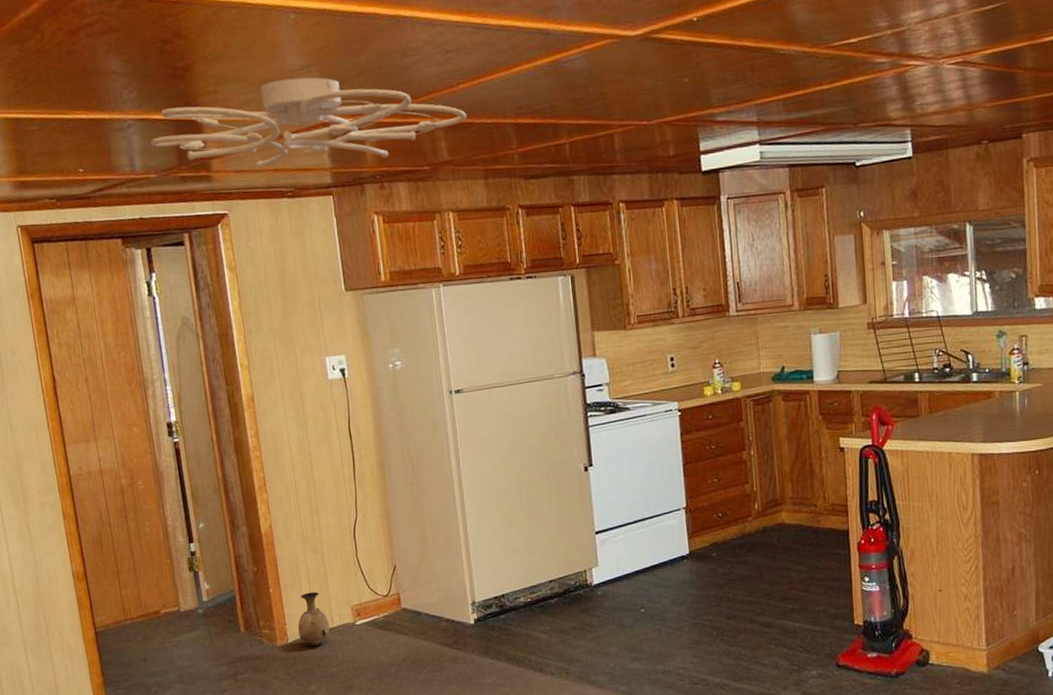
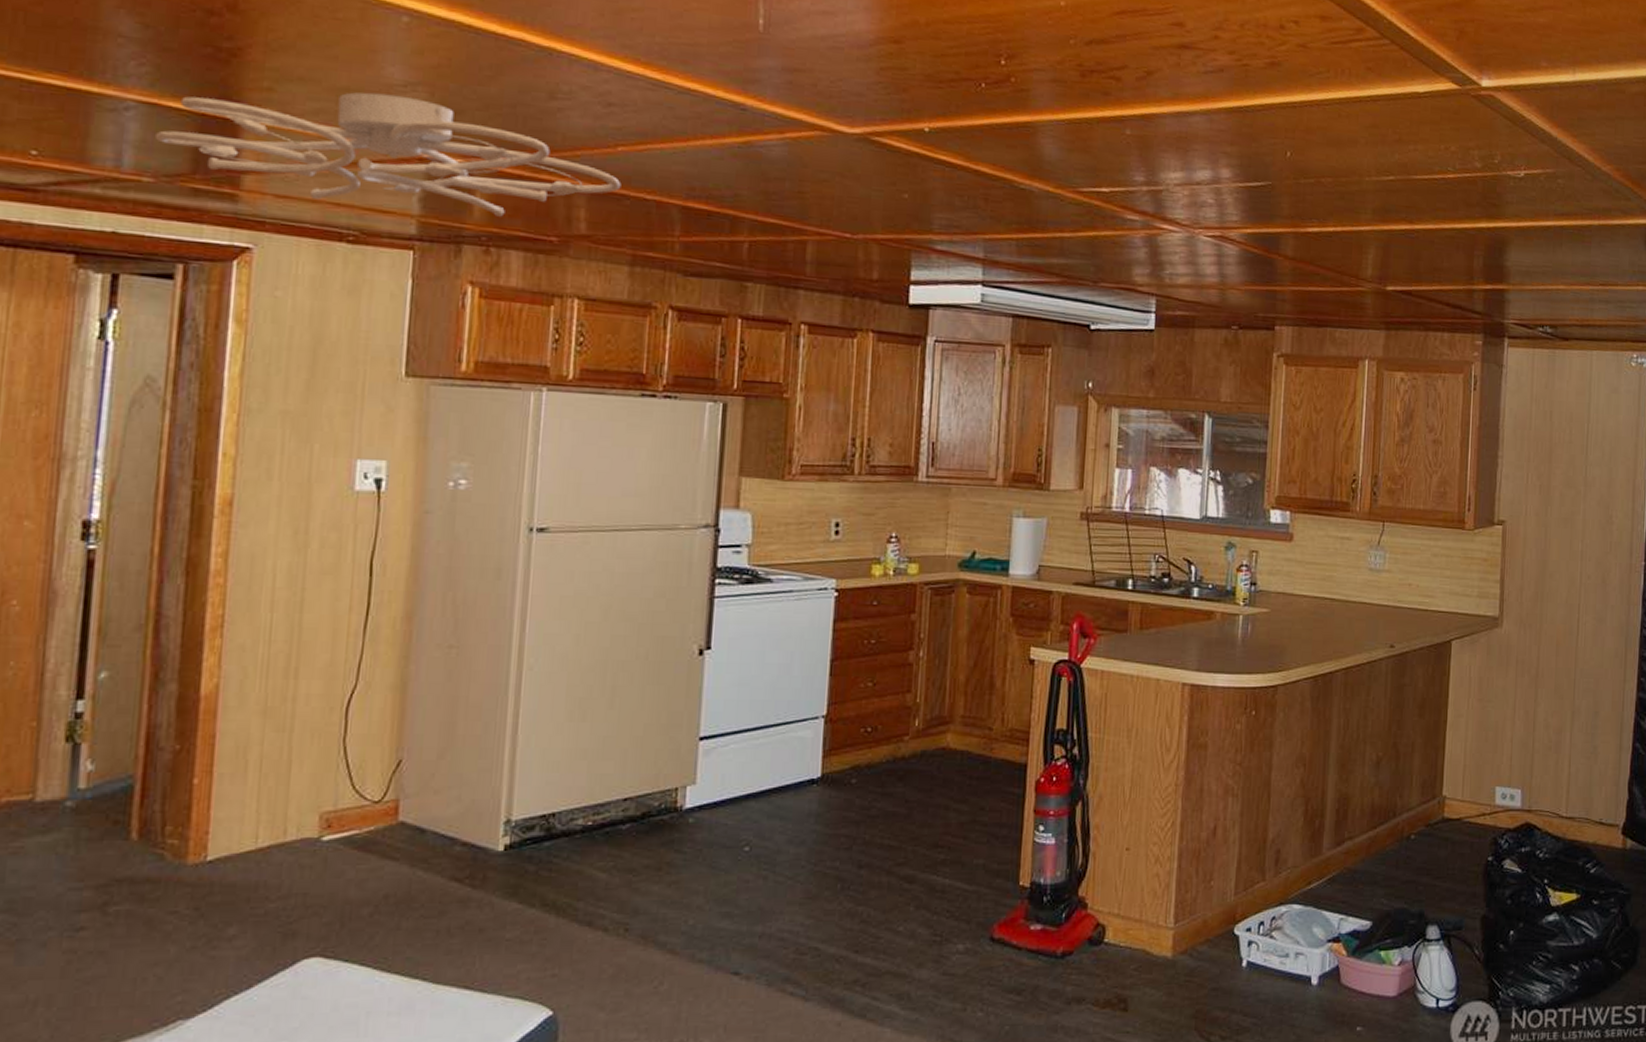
vase: present [298,591,330,646] -> none [226,788,280,868]

